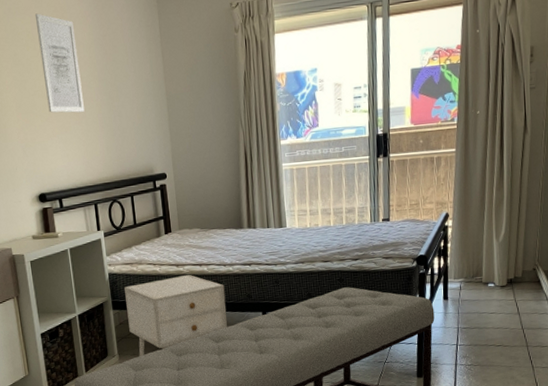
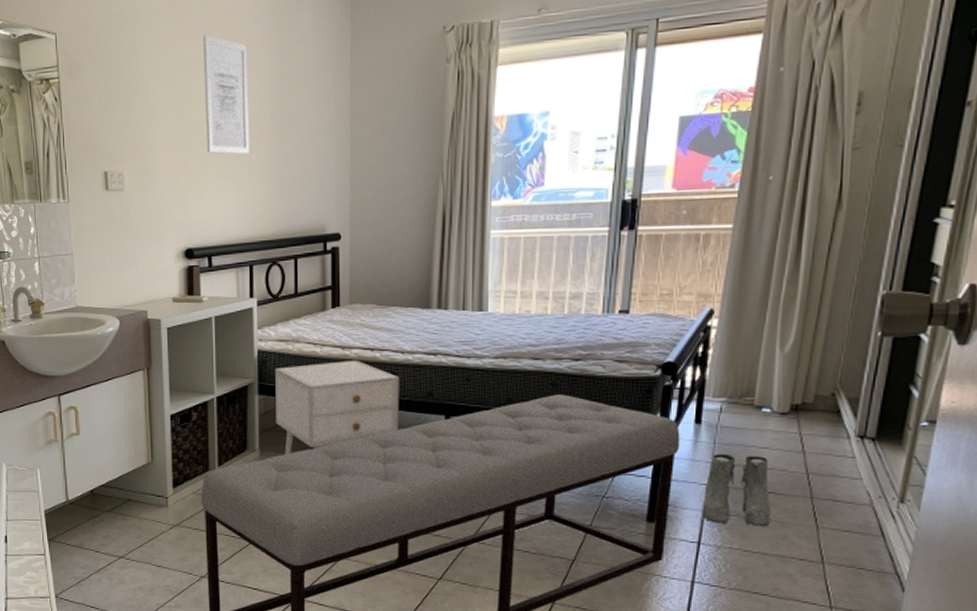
boots: none [455,319,502,373] -> present [703,453,772,527]

